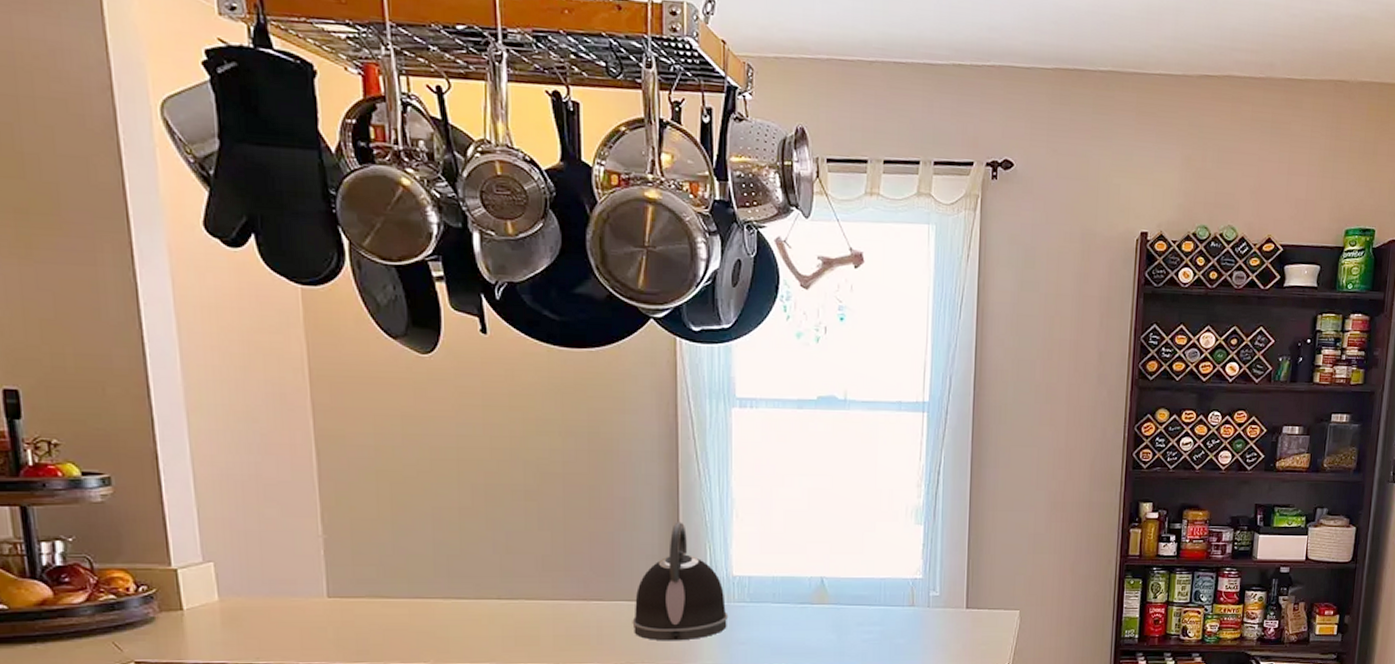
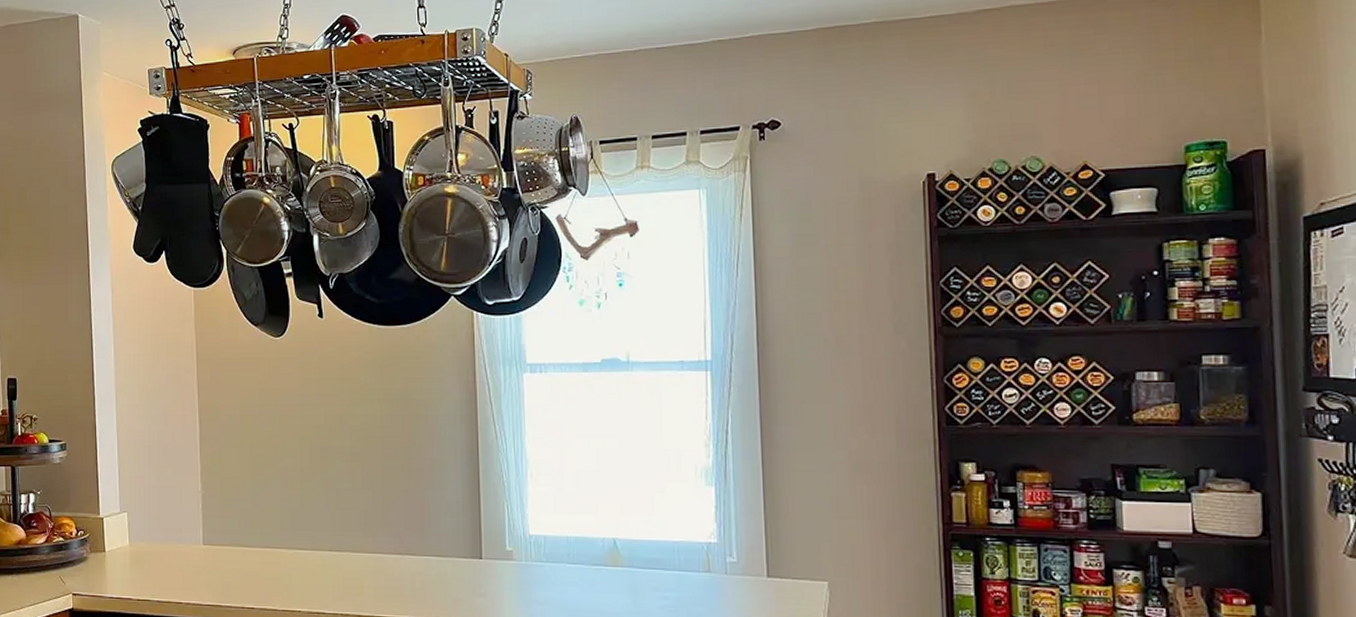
kettle: present [632,522,729,641] -> none [440,481,527,598]

